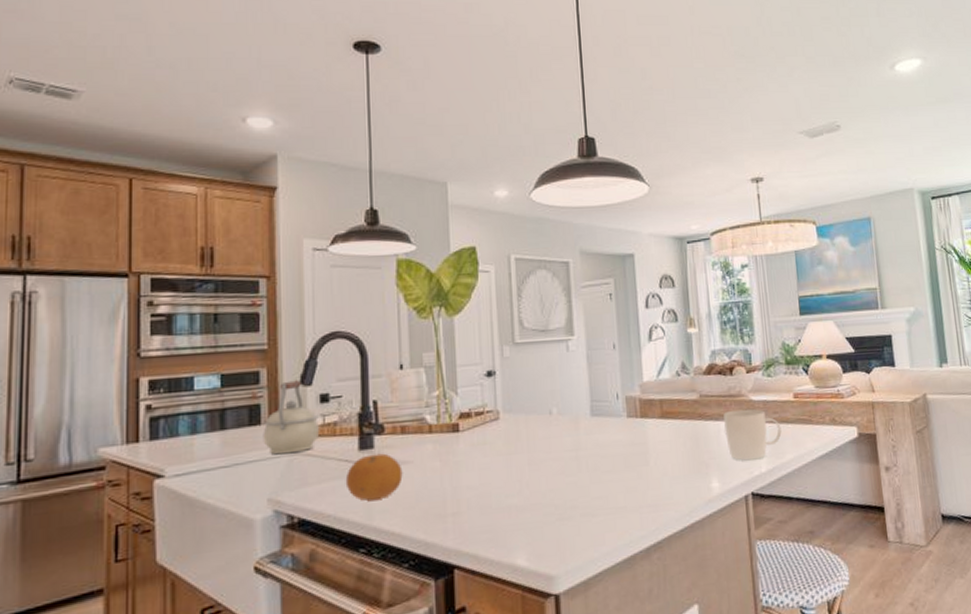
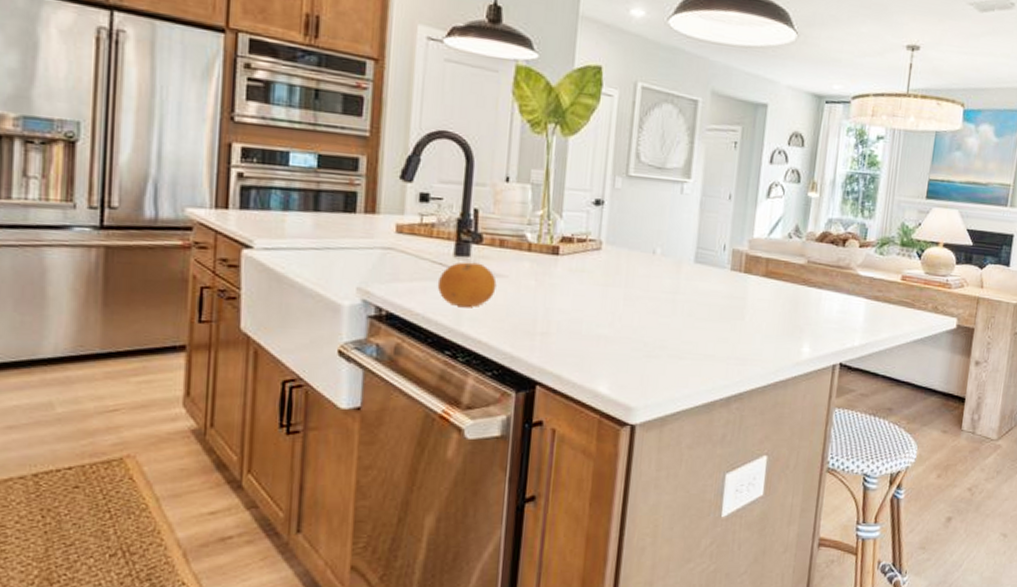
kettle: present [263,380,320,455] -> none [356,173,417,248]
mug: present [723,409,782,461] -> none [825,281,883,333]

